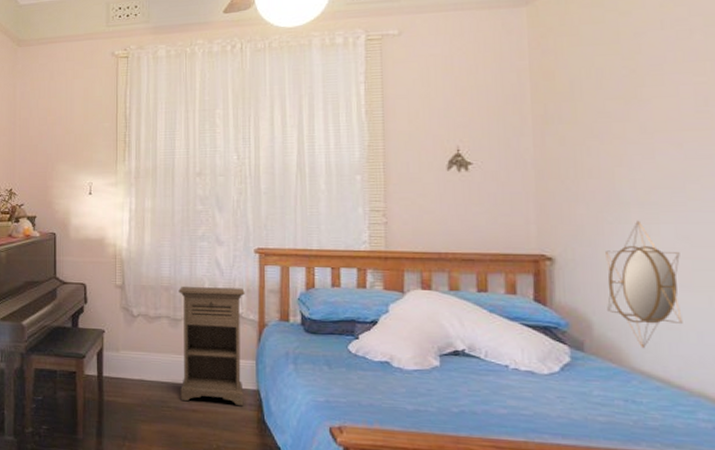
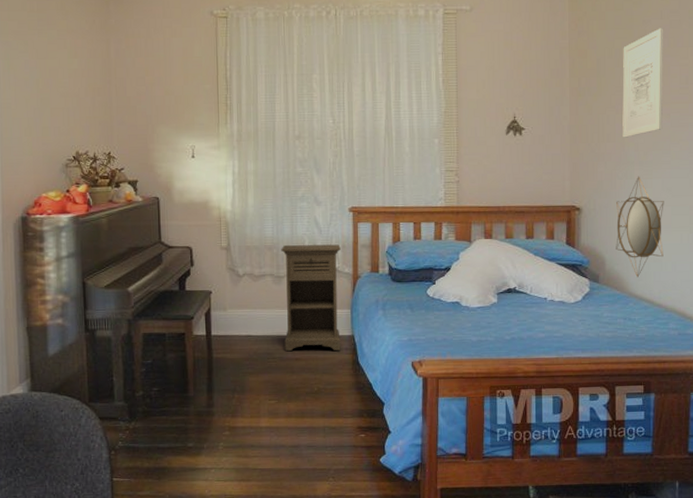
wall art: none [606,40,672,173] -> present [622,28,663,138]

